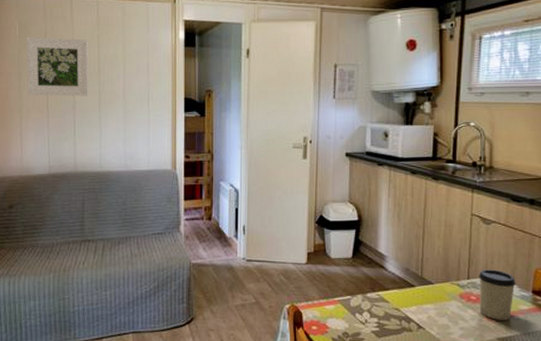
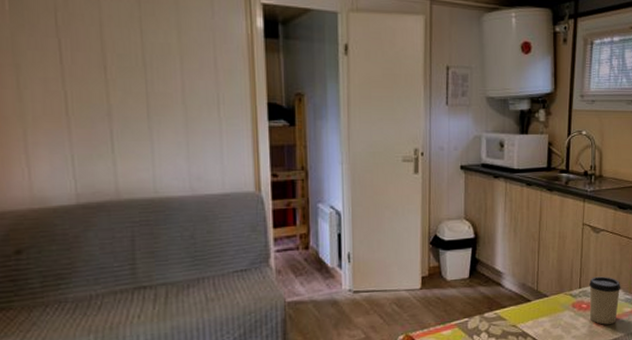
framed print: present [26,36,89,96] -> none [24,12,130,99]

